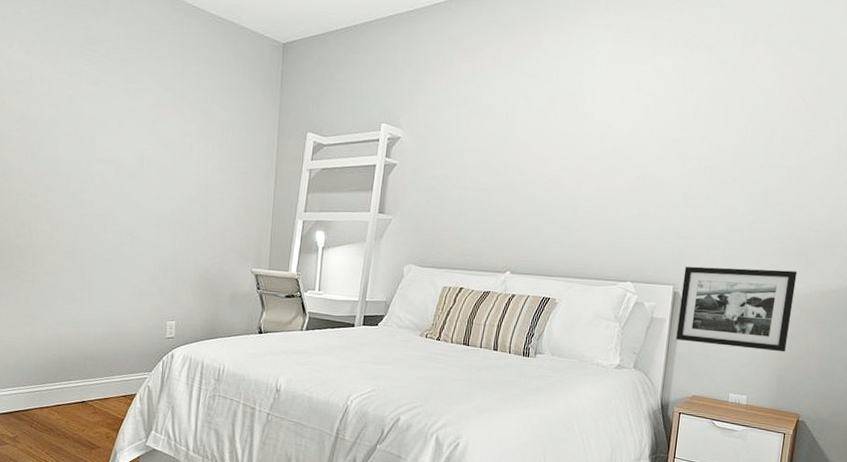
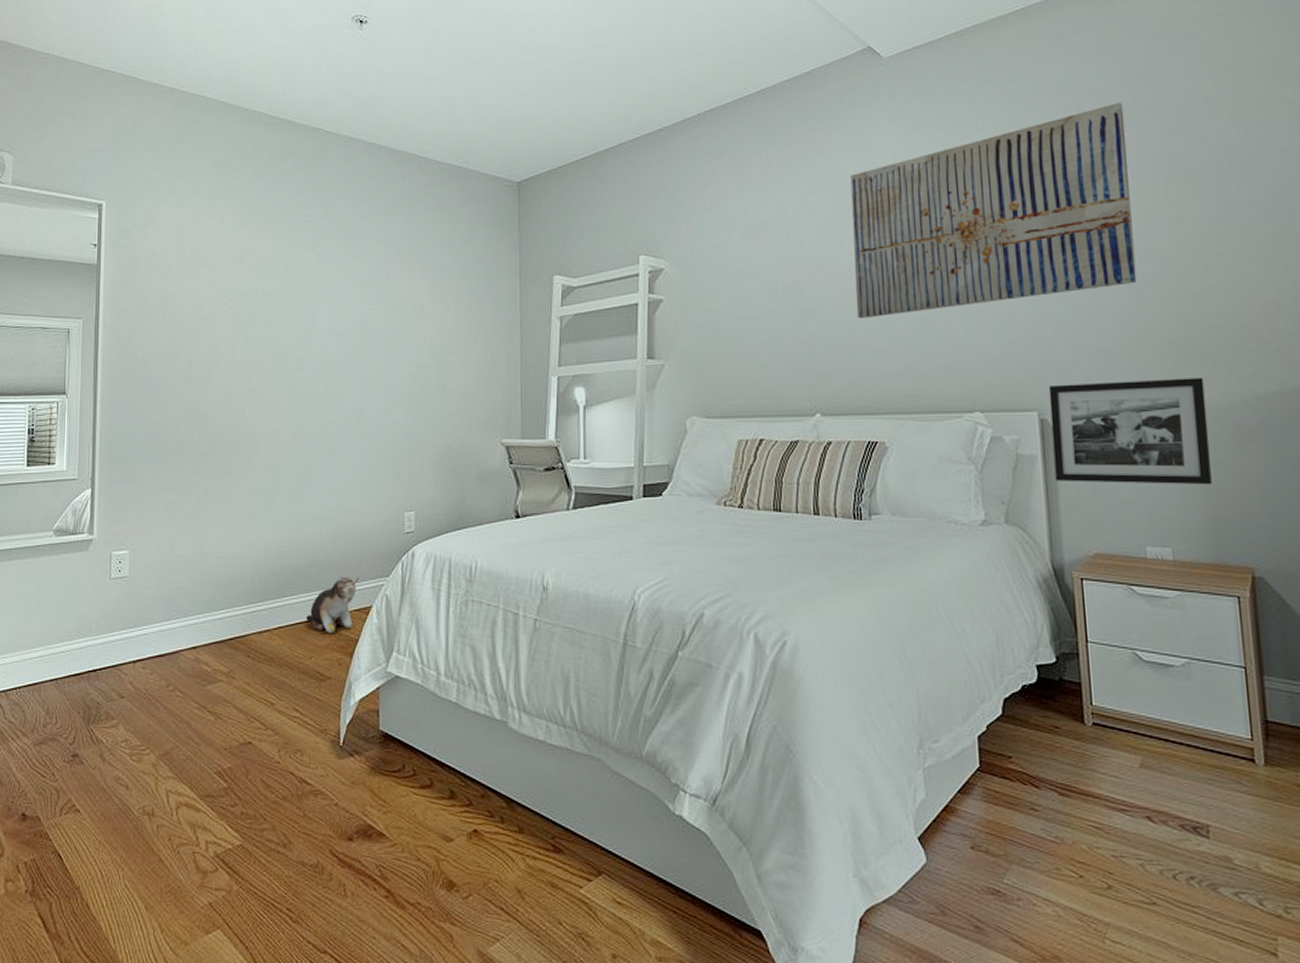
plush toy: none [80,368,127,414] -> present [306,576,360,634]
wall art: none [550,37,788,198] -> present [850,102,1137,319]

